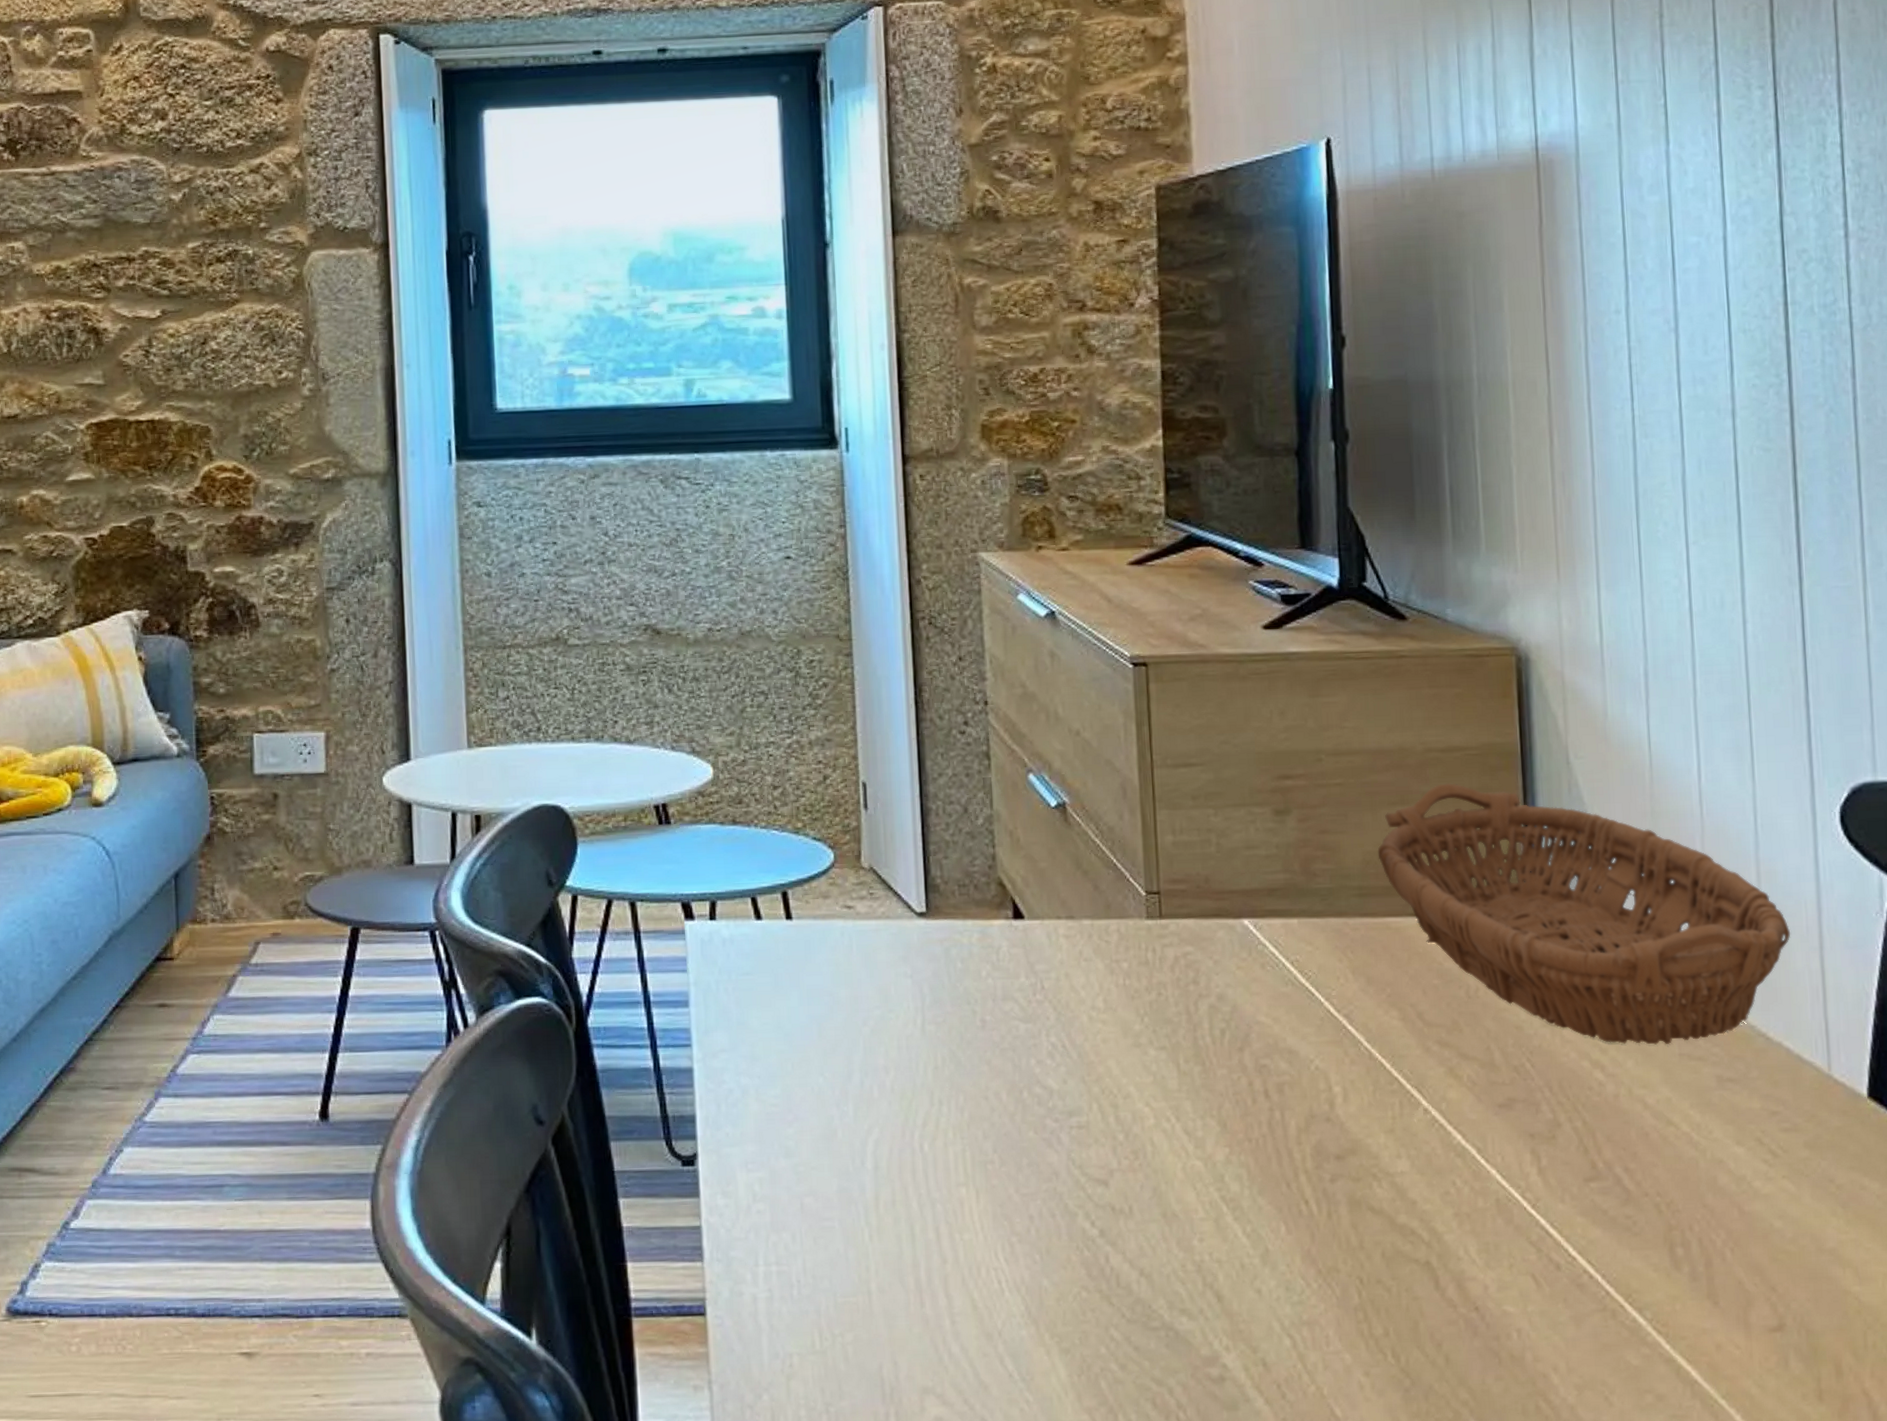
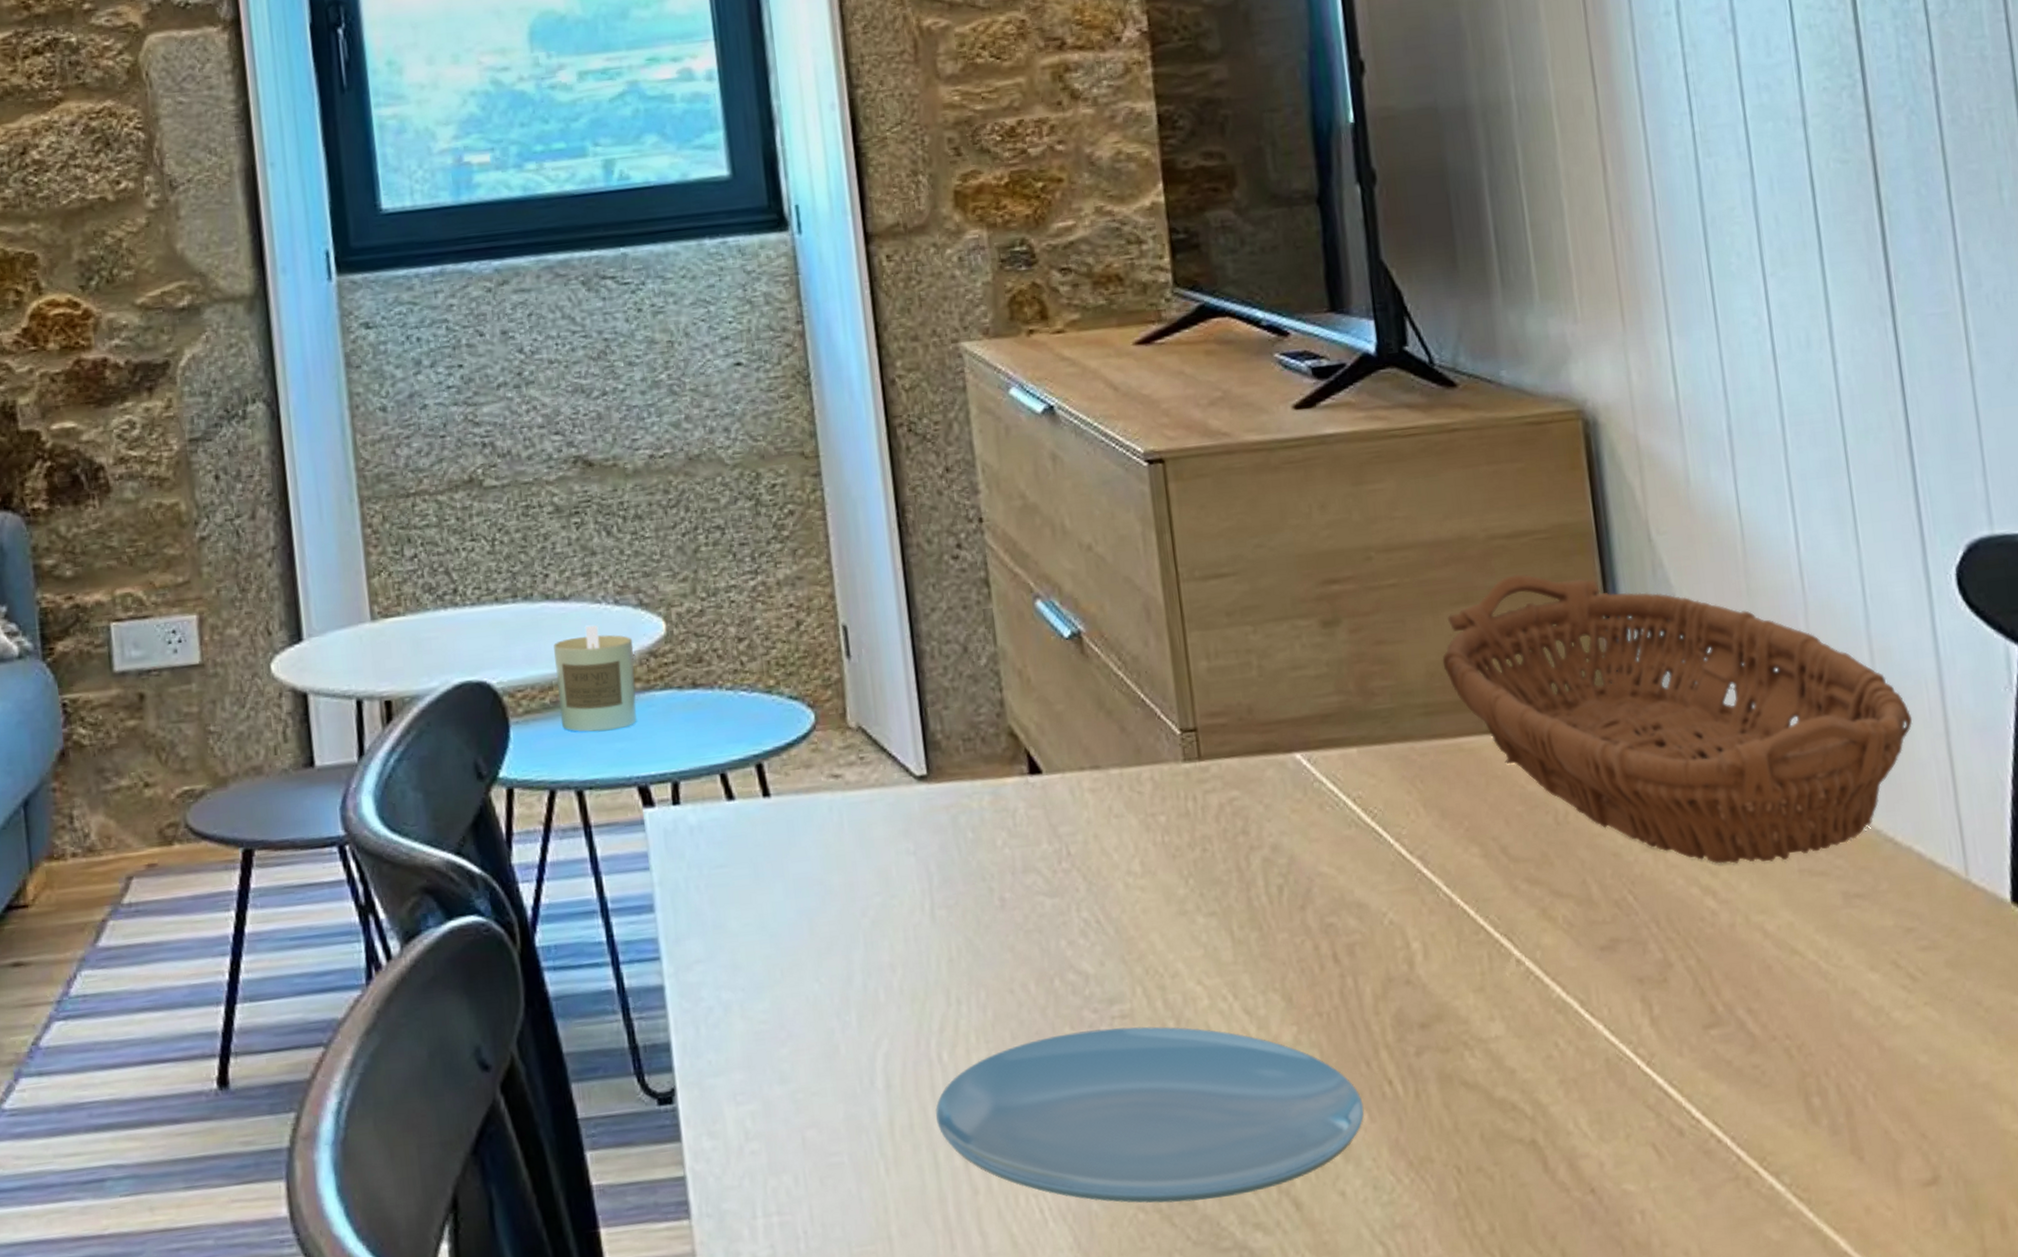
candle: none [618,766,685,855] -> present [554,626,637,733]
plate: none [915,1136,1282,1287] -> present [936,1026,1364,1203]

